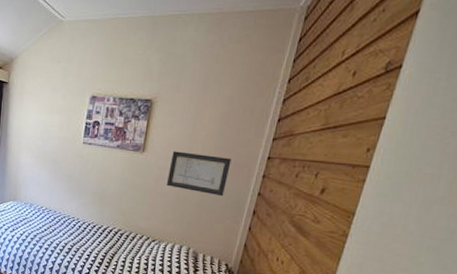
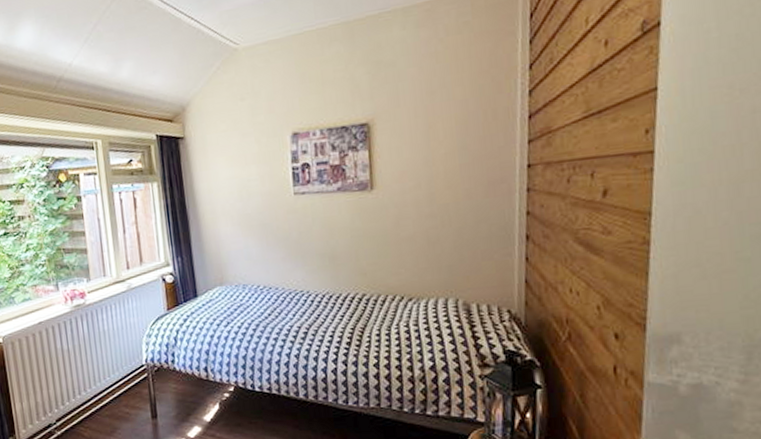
wall art: present [166,151,232,197] -> none [408,175,485,227]

